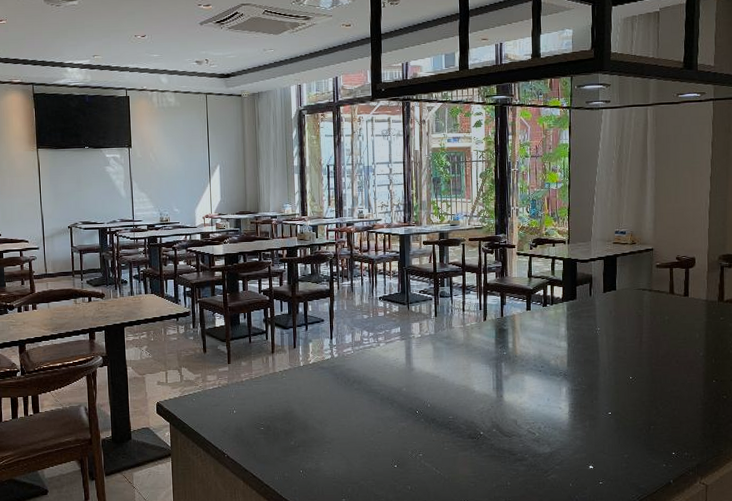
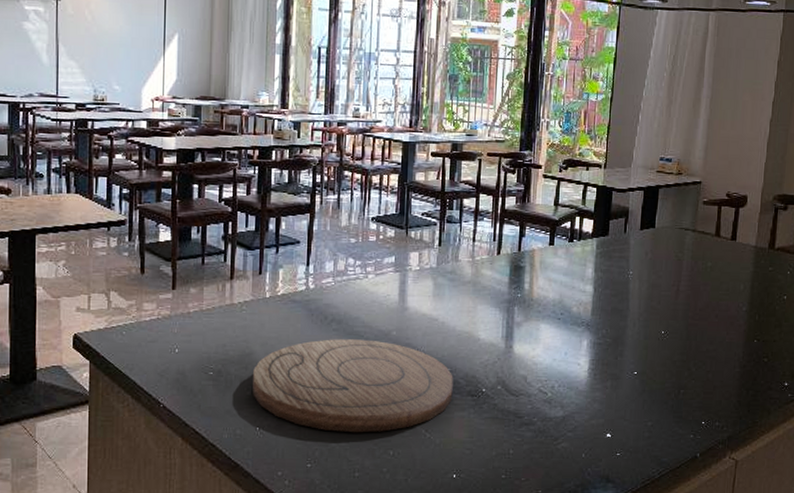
cutting board: none [295,396,456,473] -> present [253,339,453,433]

